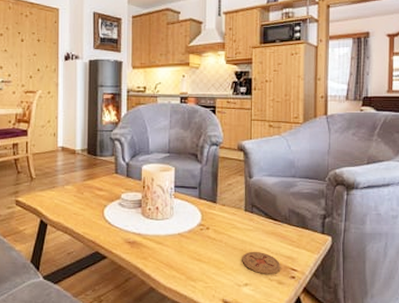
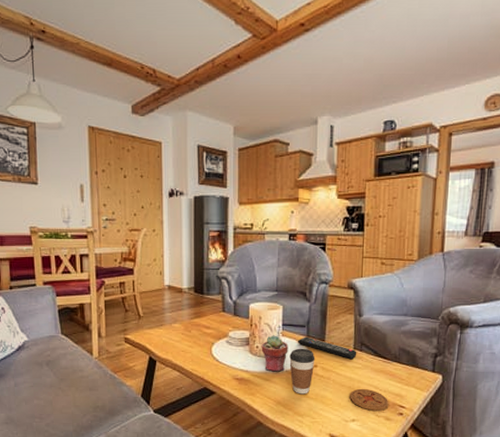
potted succulent: none [153,197,181,235] -> present [261,335,288,372]
coffee cup: none [182,210,207,258] -> present [289,348,315,395]
remote control: none [189,198,248,222] -> present [297,336,357,360]

